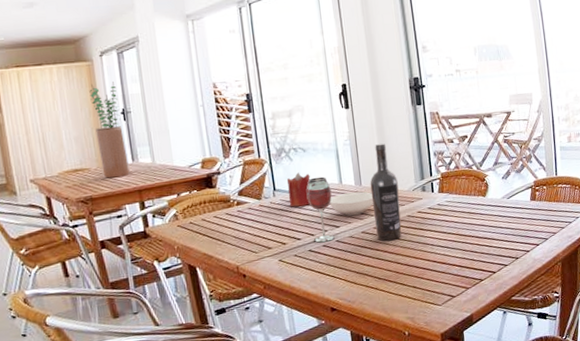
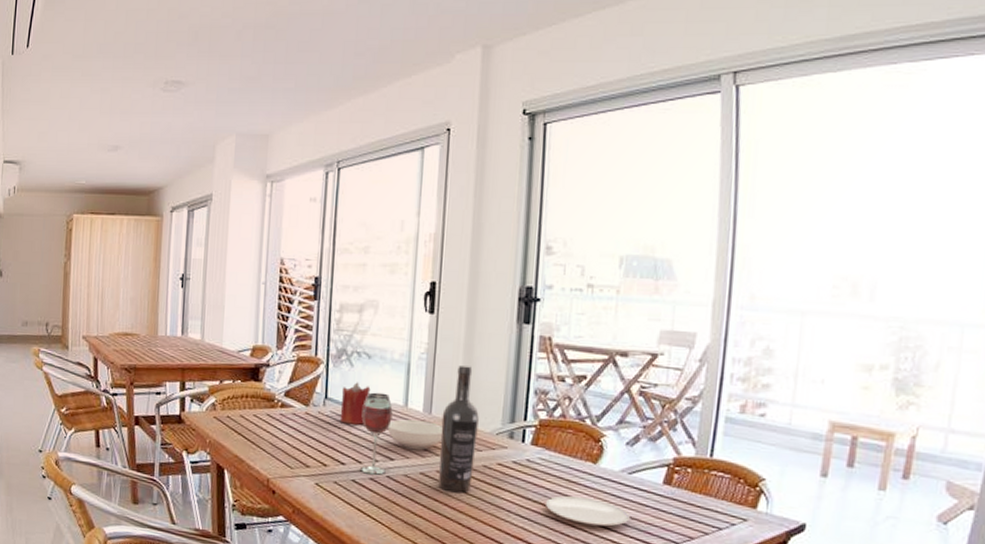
vase: present [89,82,130,179] -> none [151,241,180,350]
plate: none [457,221,514,241] -> present [546,496,630,527]

